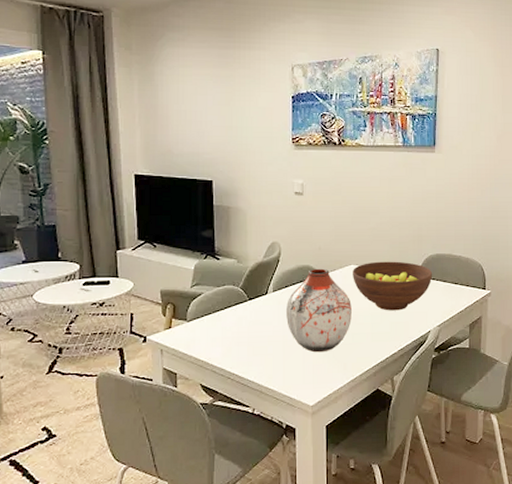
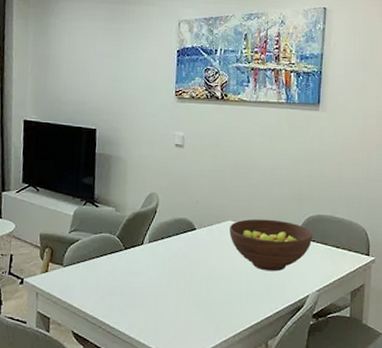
vase: present [285,268,352,353] -> none [160,222,227,309]

